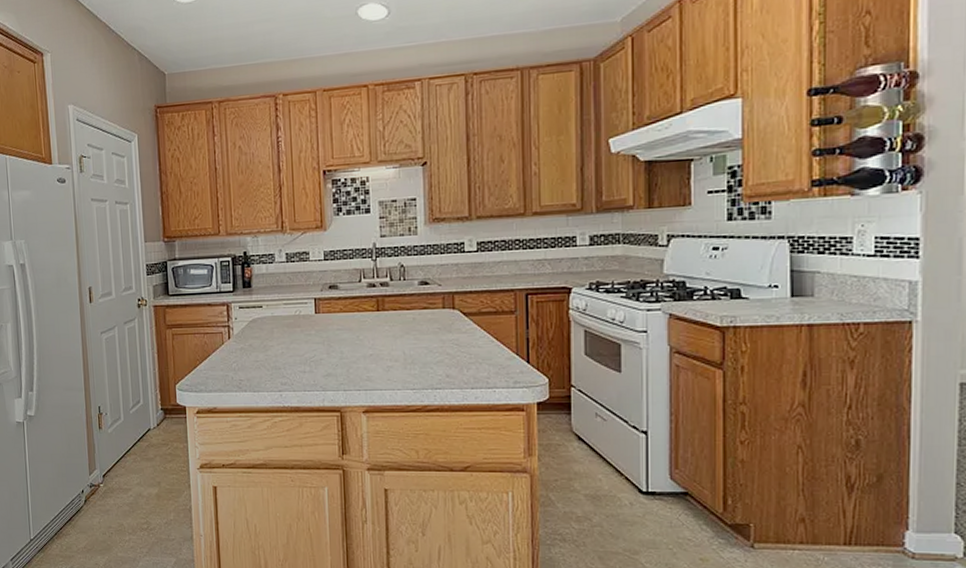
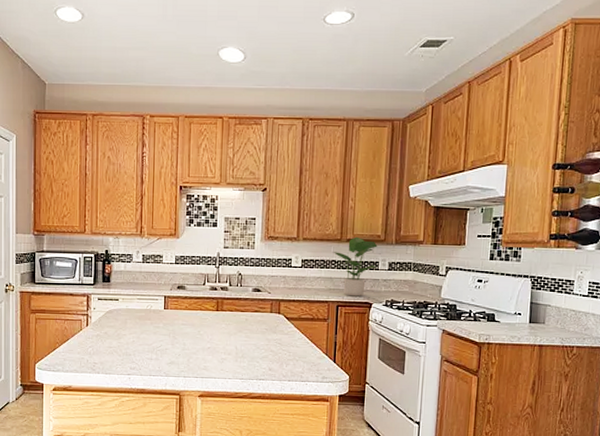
potted plant: none [516,208,574,282] -> present [333,236,378,297]

